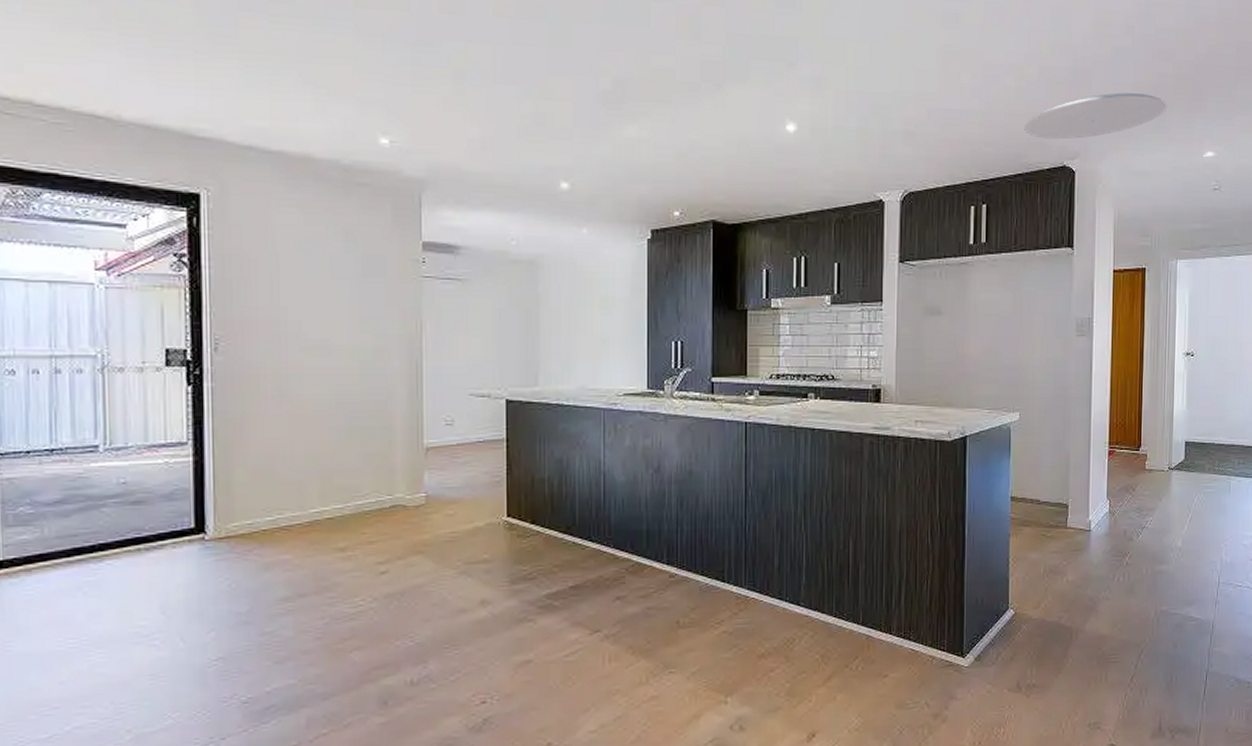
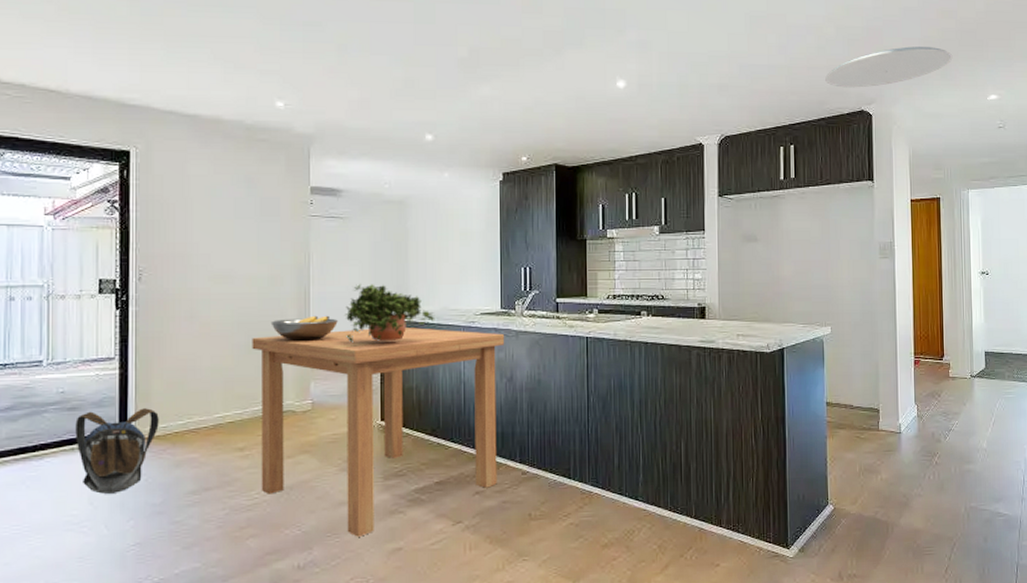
backpack: none [141,502,243,601] -> present [75,408,159,494]
dining table: none [353,410,652,648] -> present [252,327,505,537]
fruit bowl: none [376,394,456,424] -> present [270,315,338,341]
potted plant: none [464,359,571,428] -> present [345,284,435,344]

